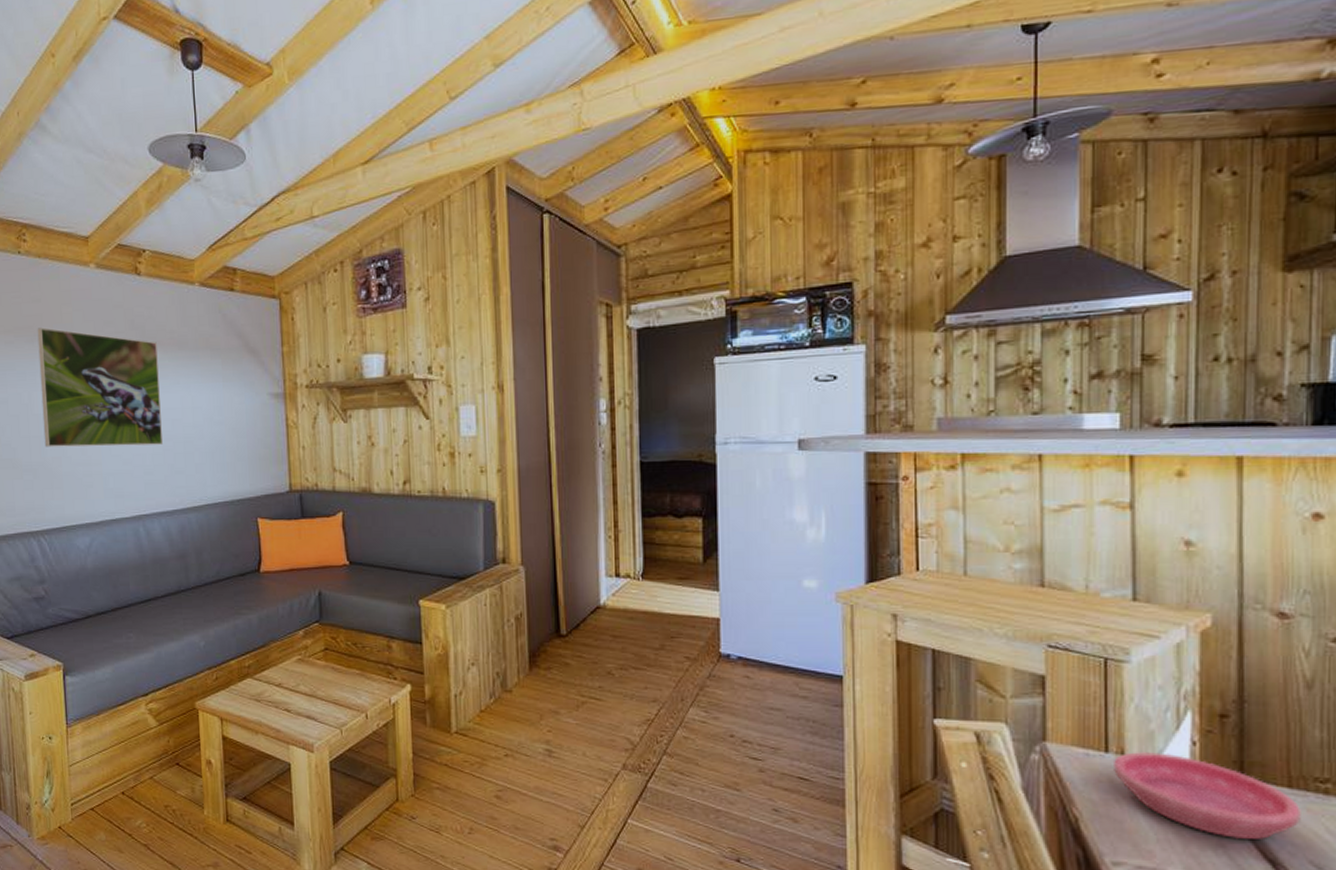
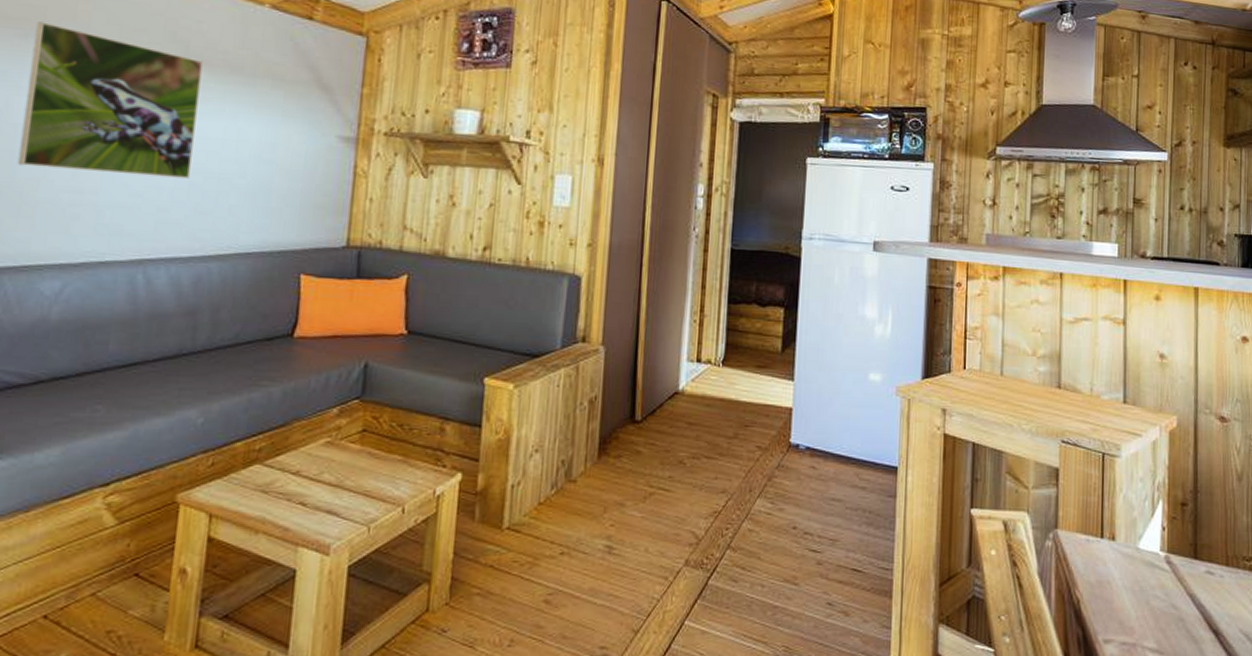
saucer: present [1112,752,1301,840] -> none [1106,537,1234,614]

